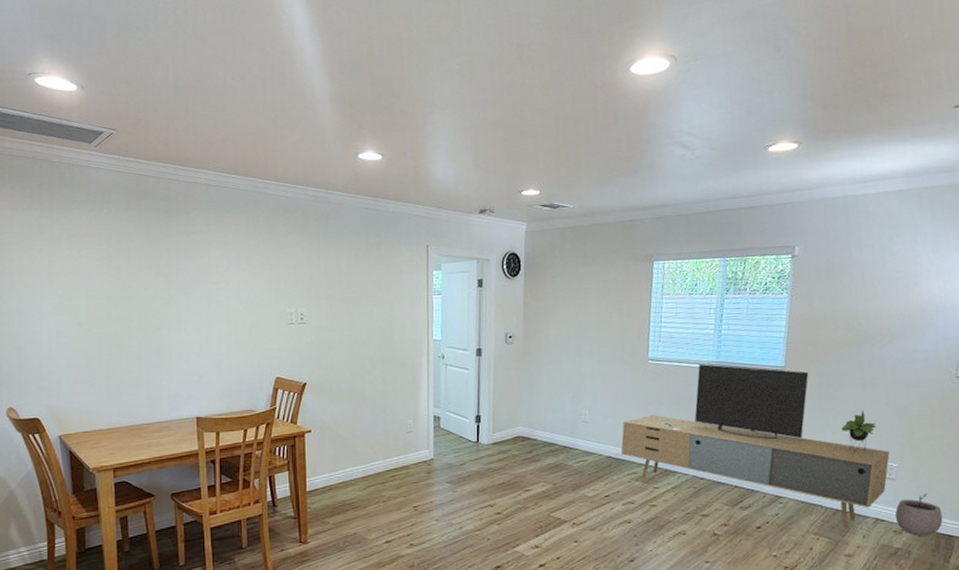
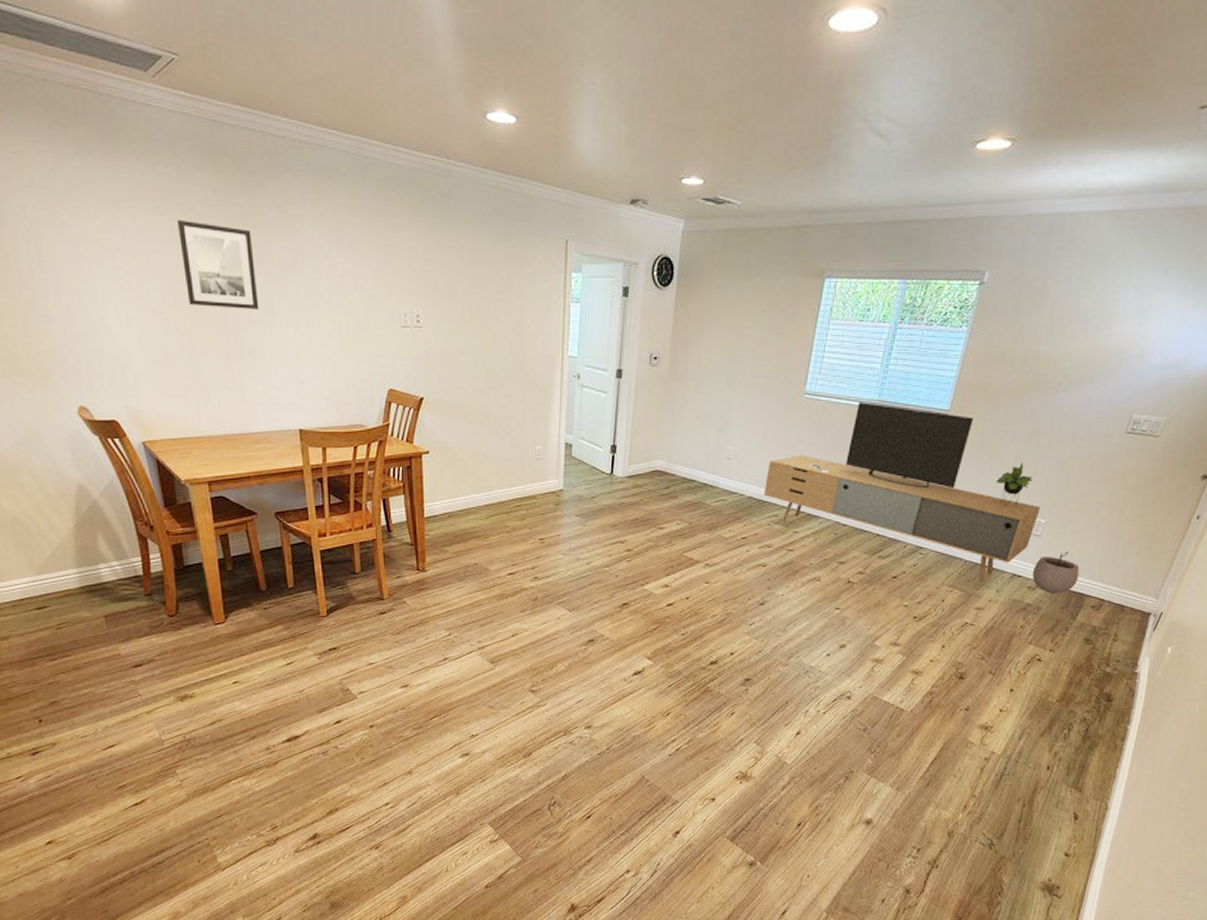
wall art: none [104,250,168,318] -> present [176,219,259,309]

